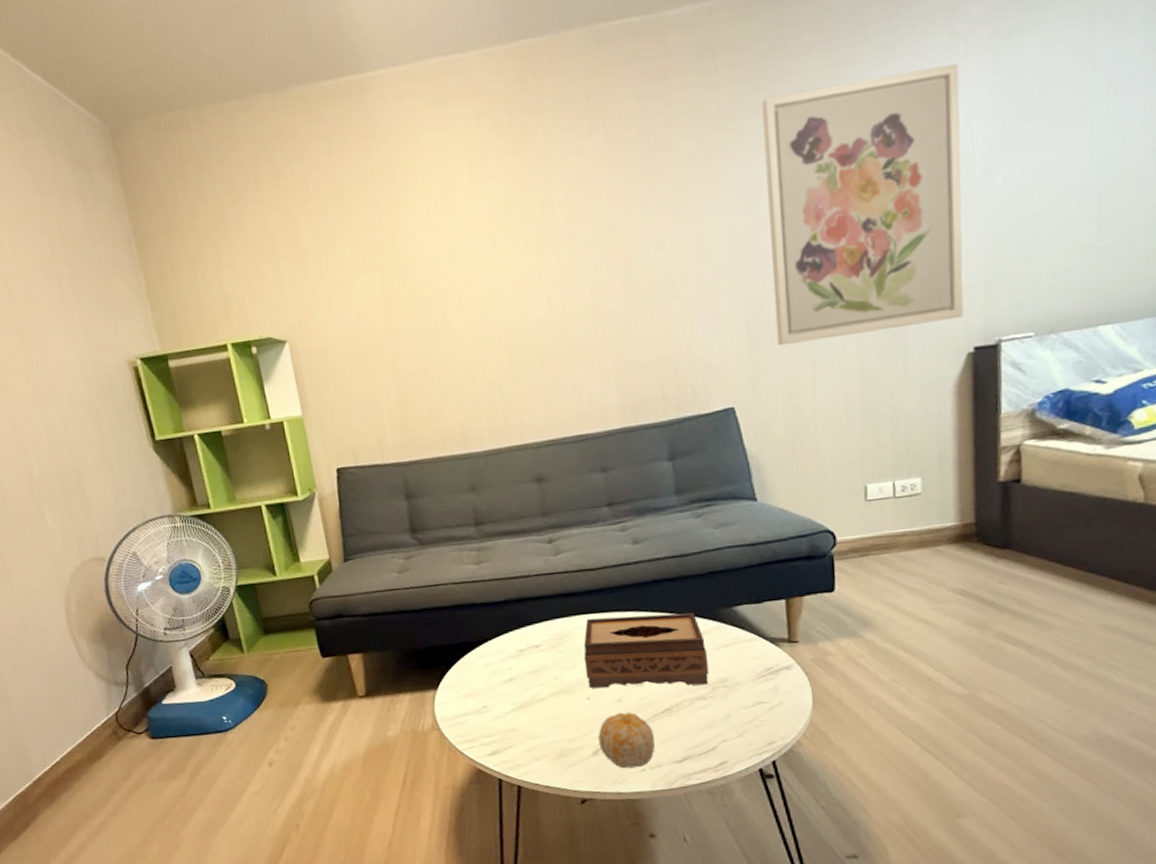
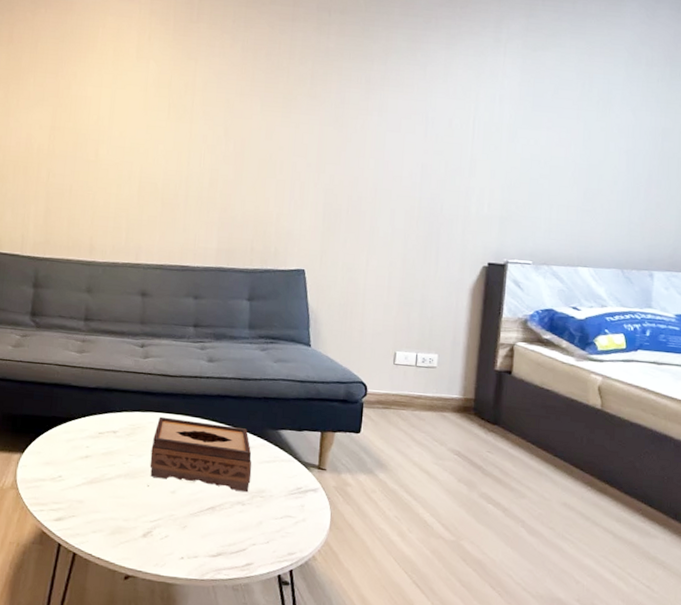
fruit: present [598,712,655,769] -> none [149,503,197,555]
wall art: present [761,62,963,345] -> none [344,51,499,239]

